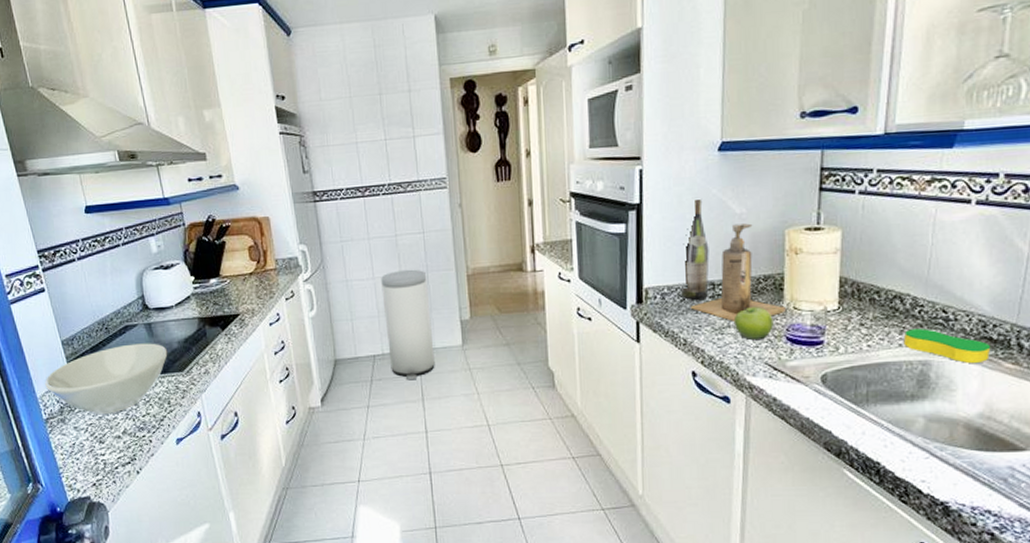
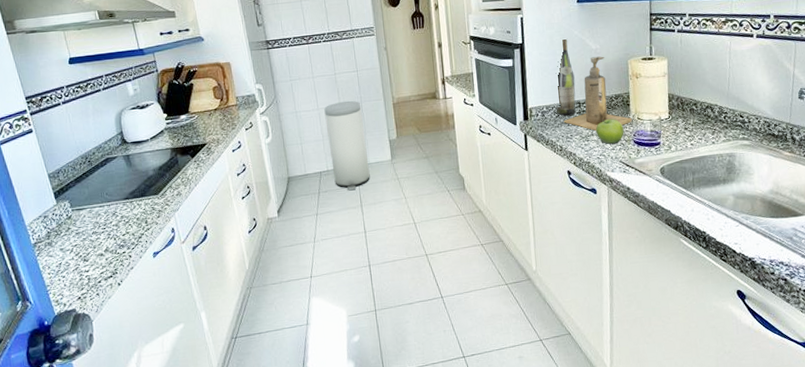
bowl: present [45,343,168,415] -> none [33,171,145,237]
sponge: present [903,329,991,364] -> none [715,129,774,154]

